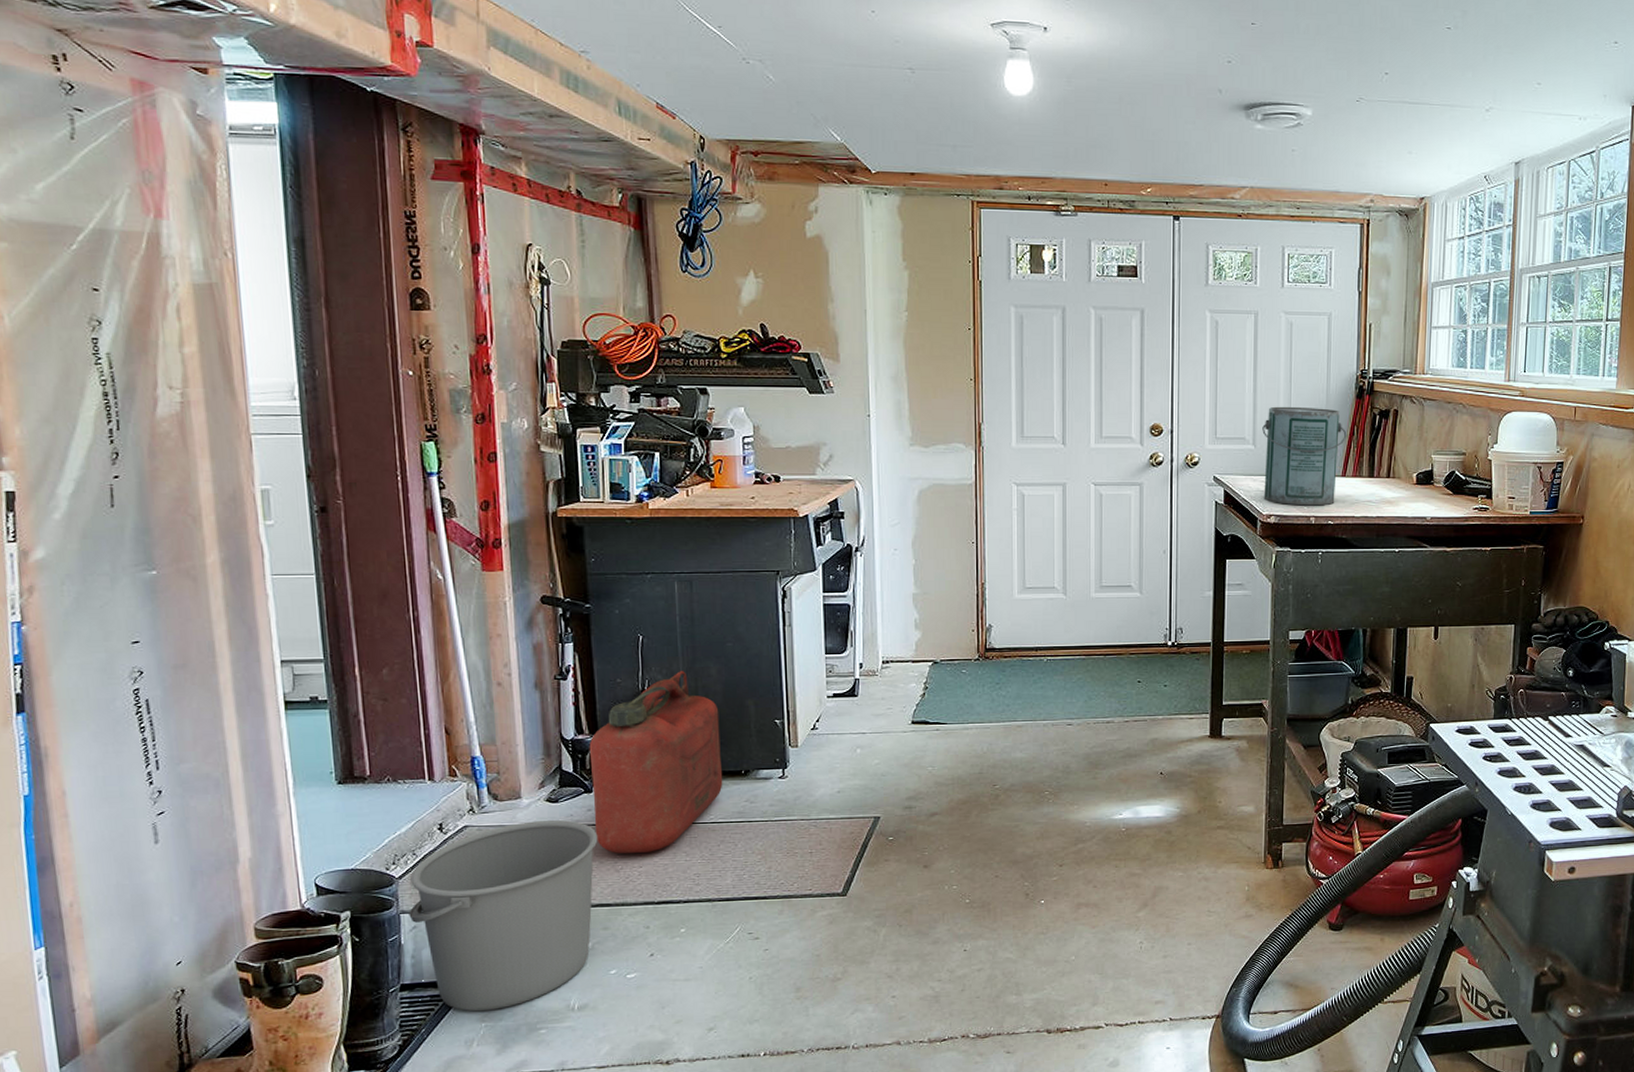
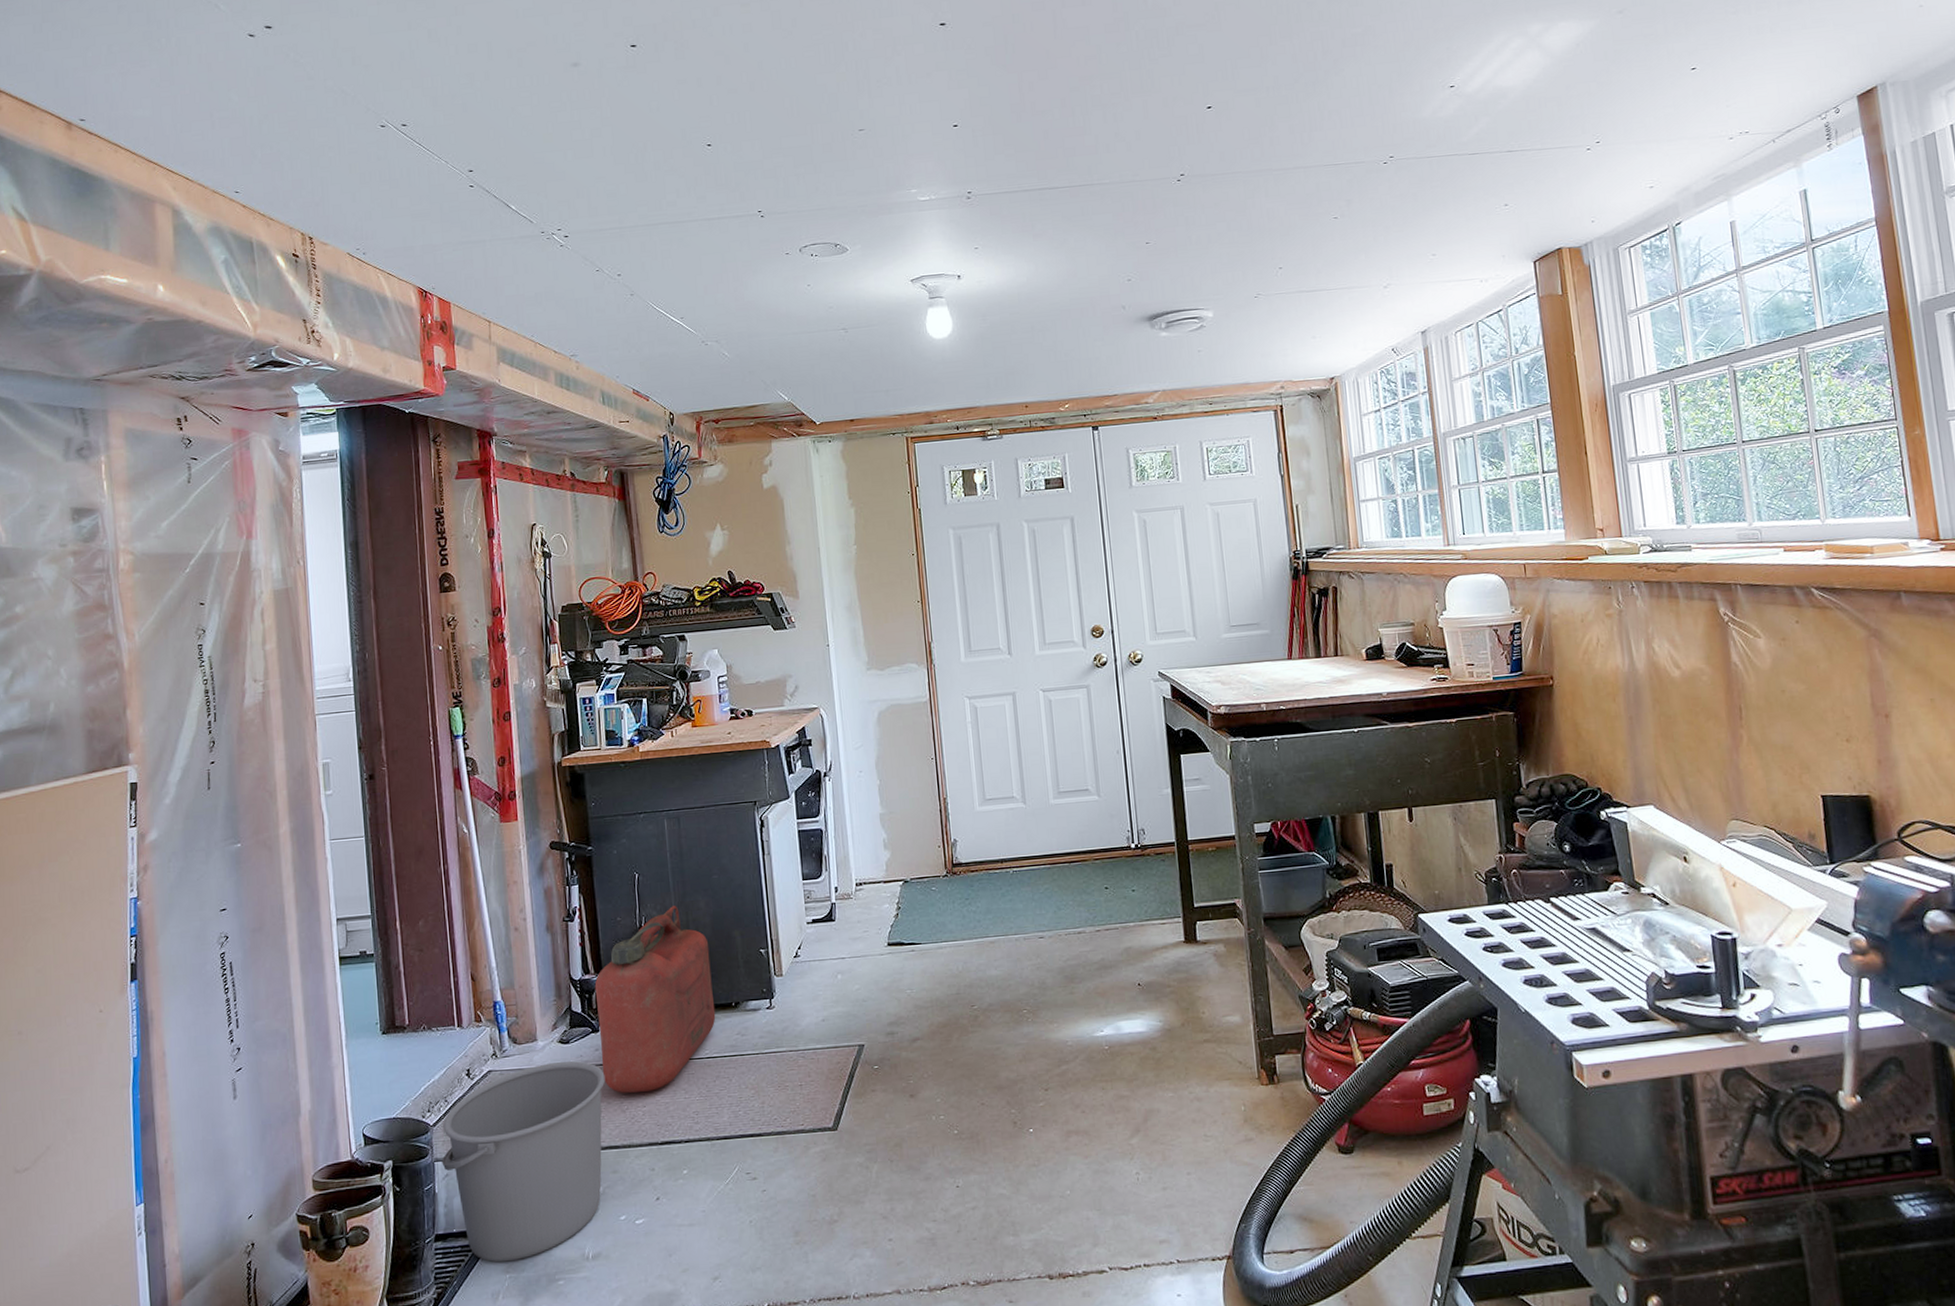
paint can: present [1262,406,1347,506] -> none [1201,593,1288,694]

